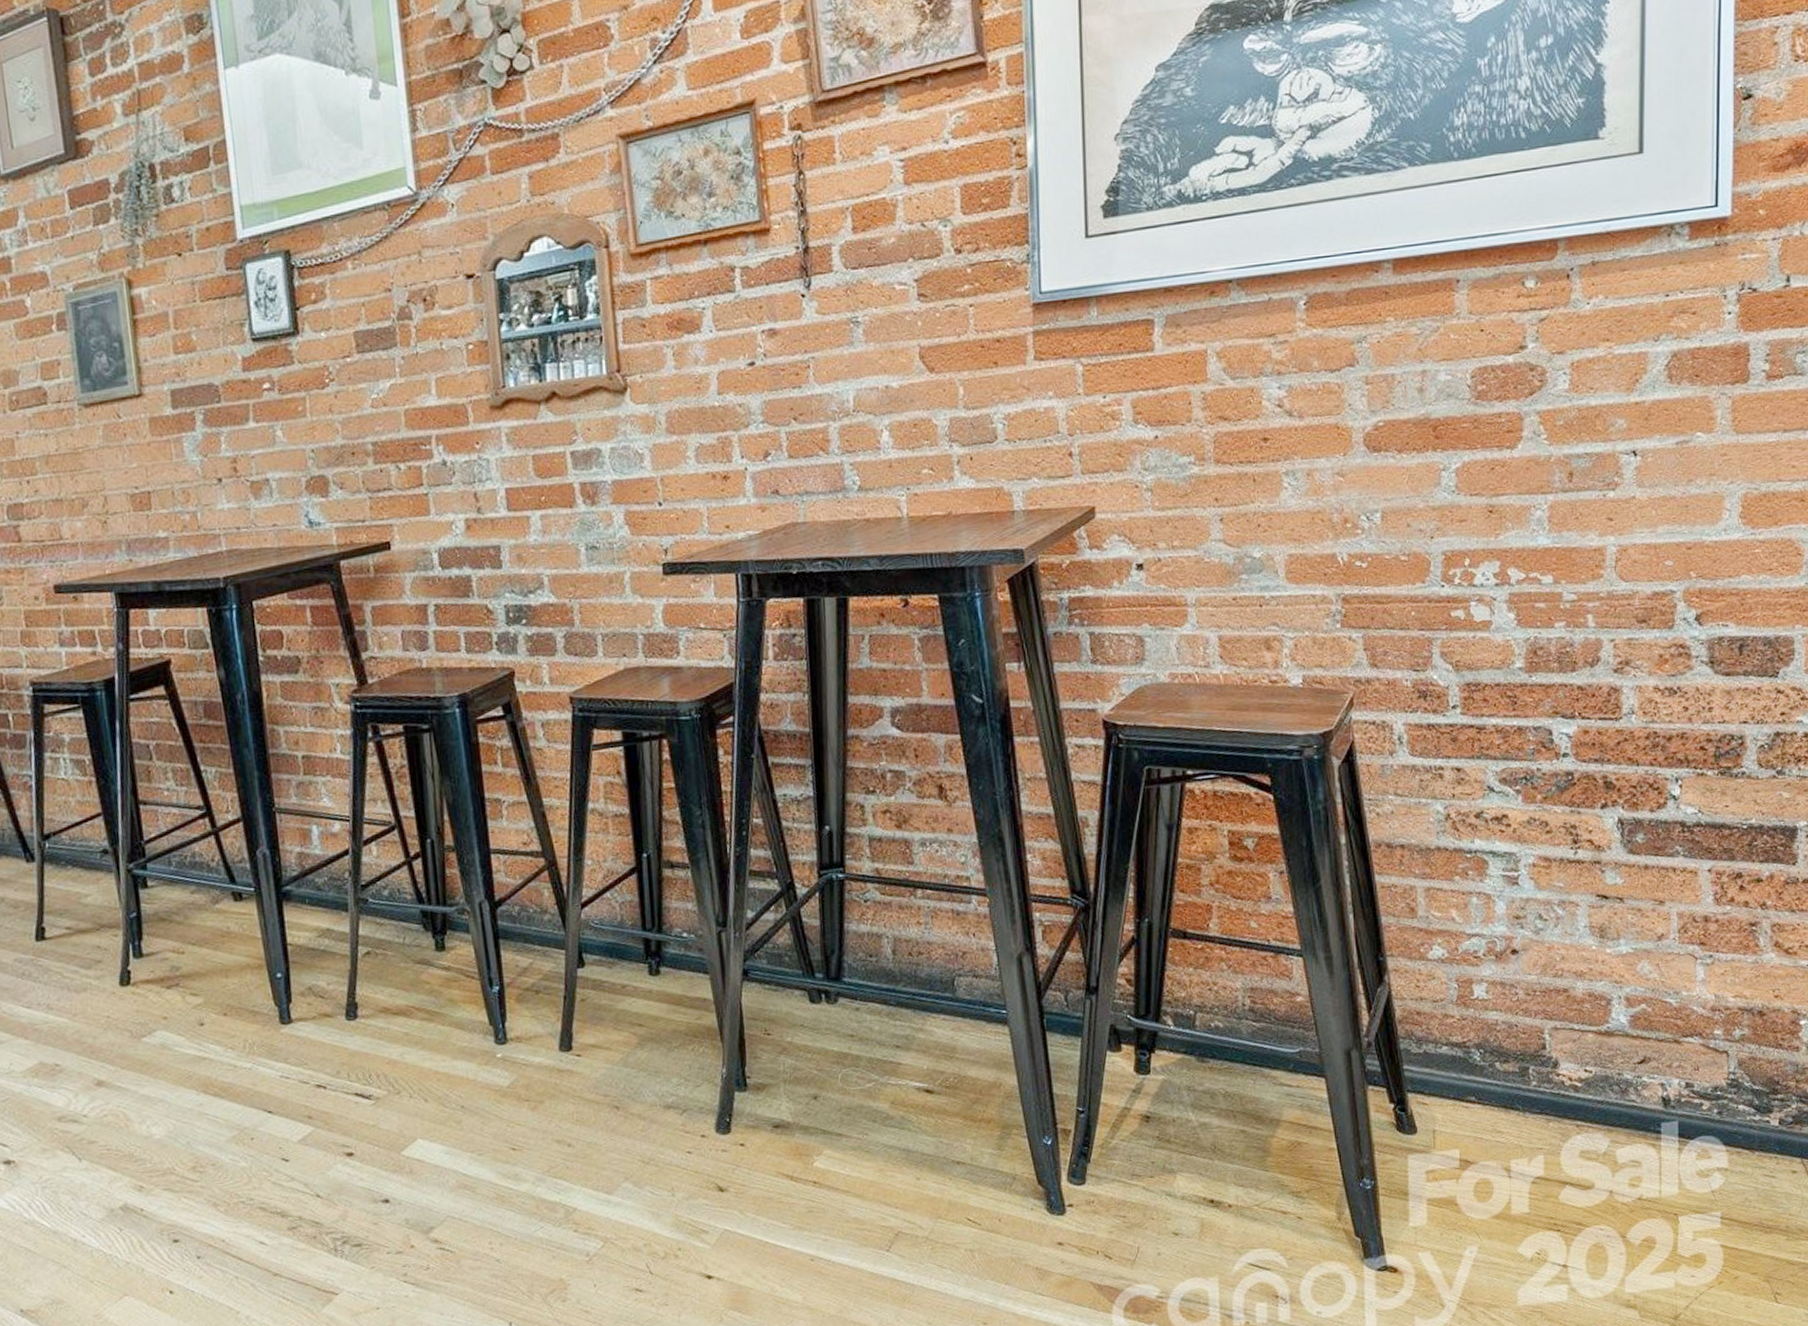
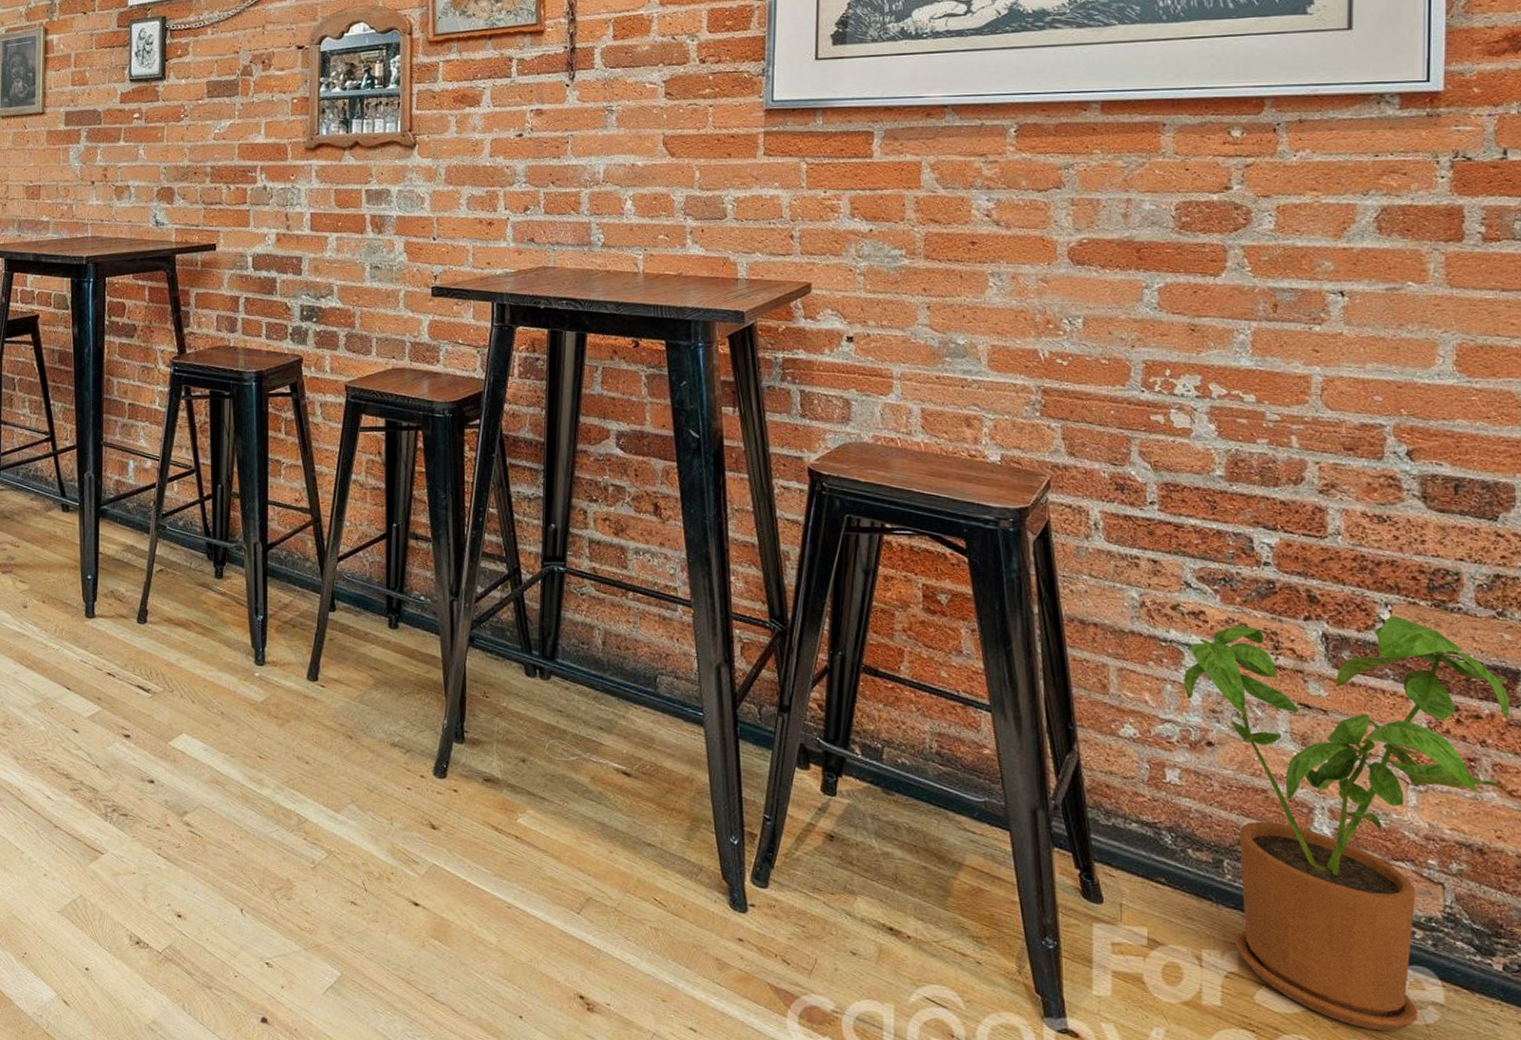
house plant: none [1489,790,1786,1206] -> present [1184,616,1509,1031]

